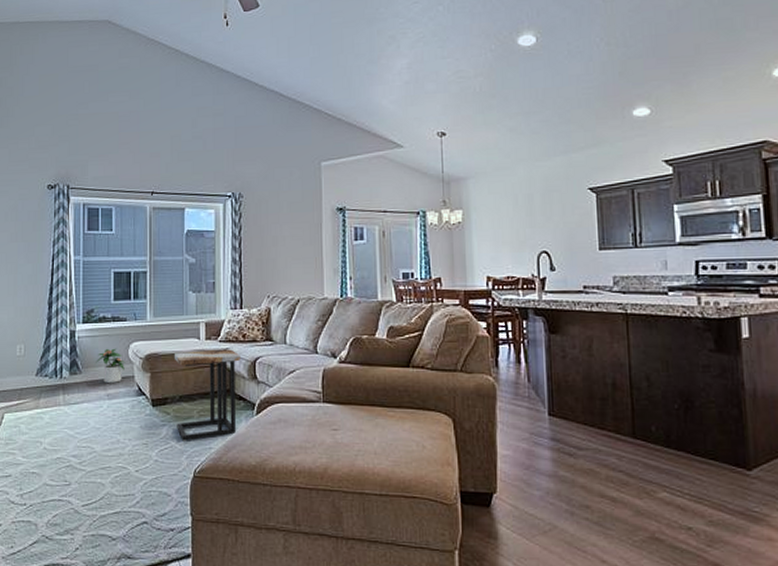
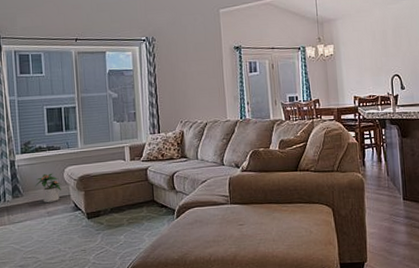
side table: present [173,349,240,441] -> none [103,167,161,245]

